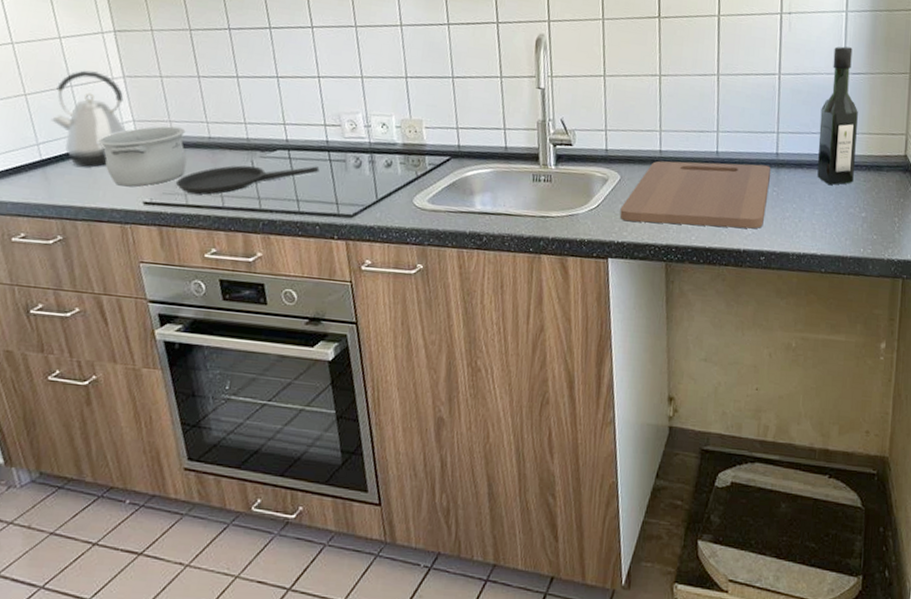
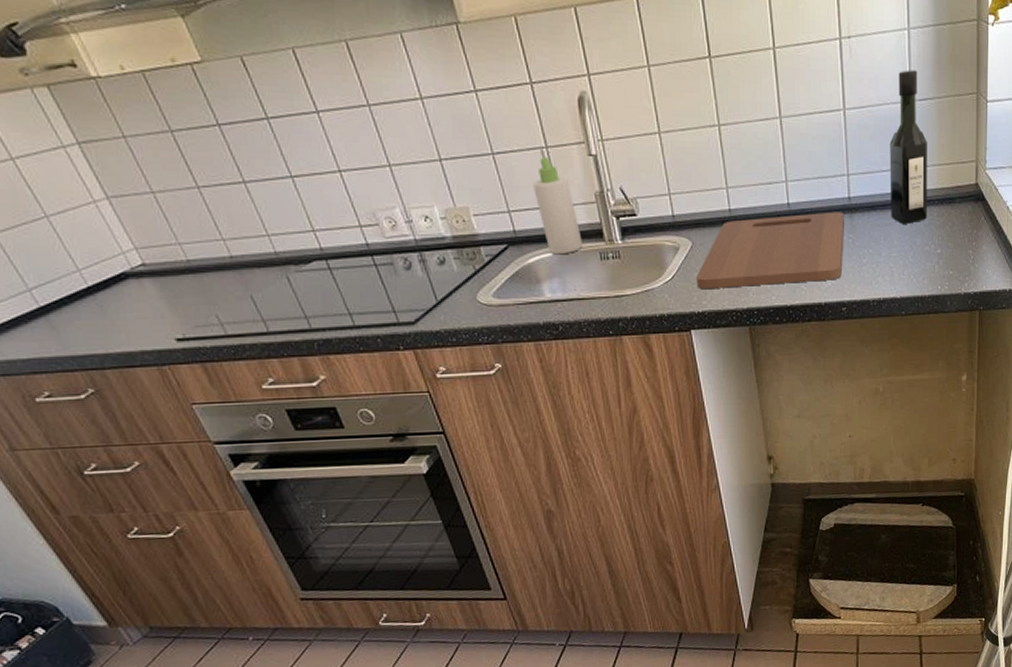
kettle: present [50,70,126,167] -> none [29,195,130,309]
cooking pot: present [97,126,187,187] -> none [99,249,214,325]
frying pan: present [175,165,320,195] -> none [206,274,366,322]
bottle: none [482,78,519,172] -> present [533,148,582,255]

